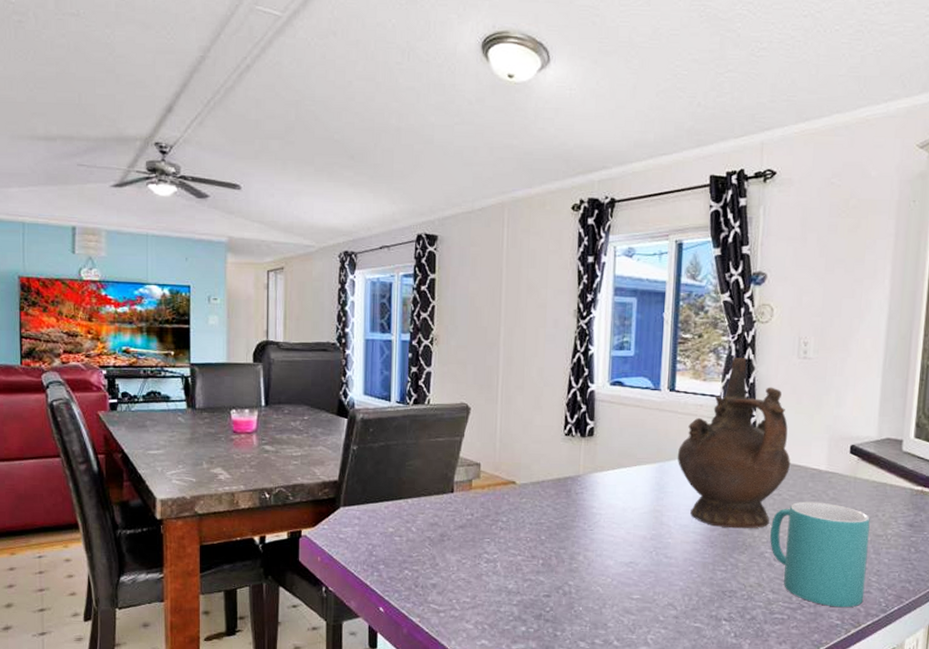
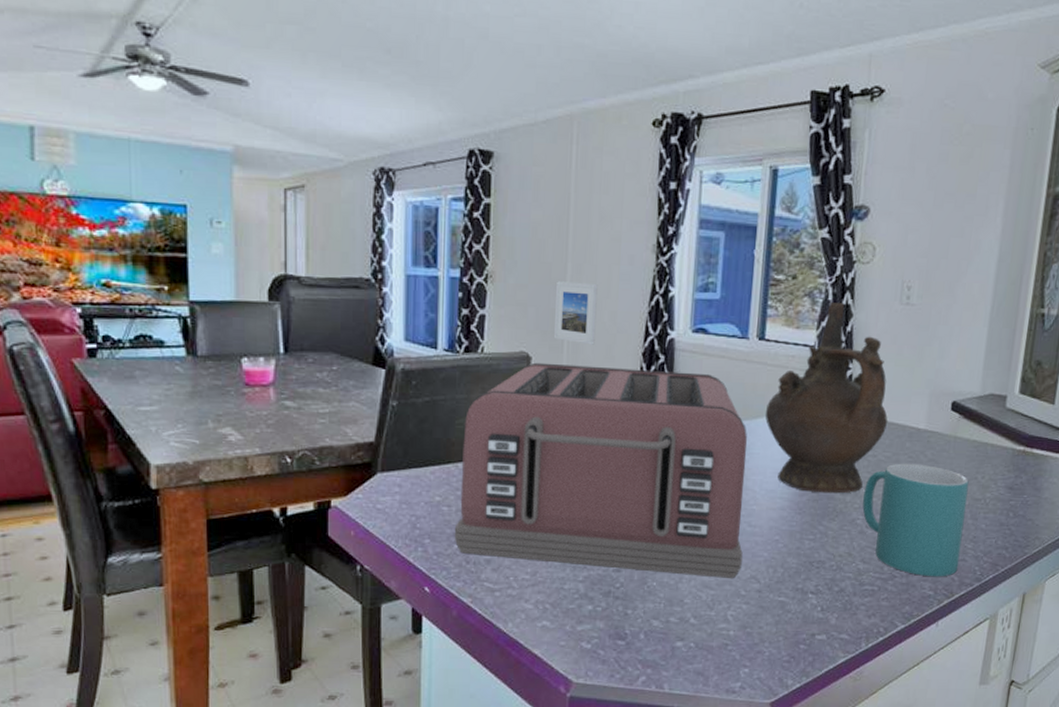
toaster: none [404,412,662,606] -> present [454,362,748,579]
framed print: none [490,342,527,397] -> present [554,281,598,345]

